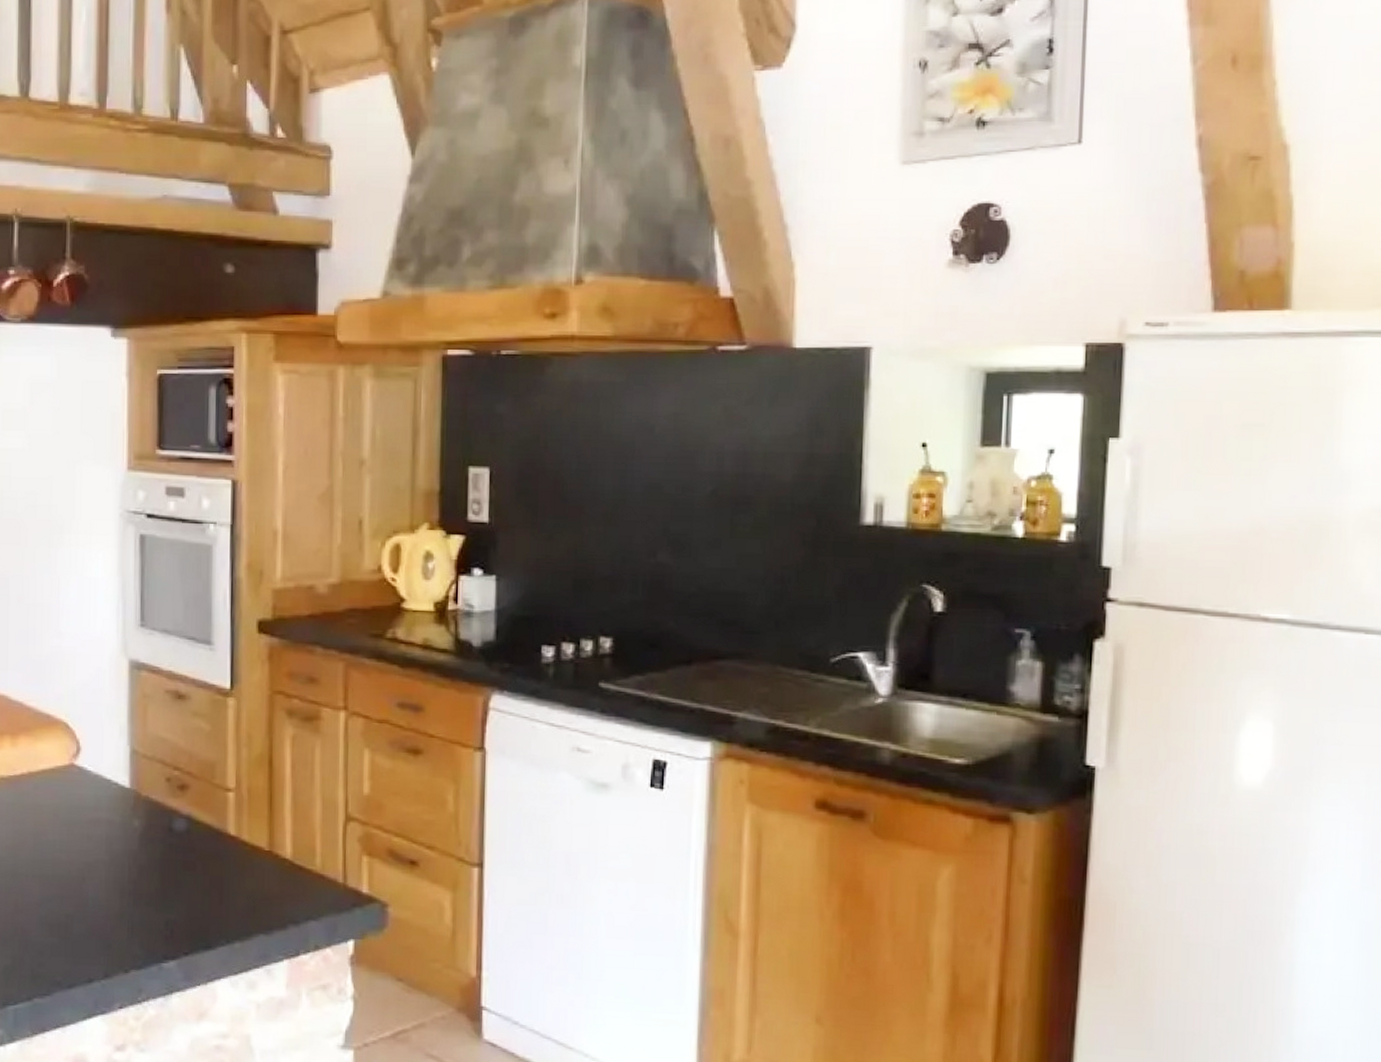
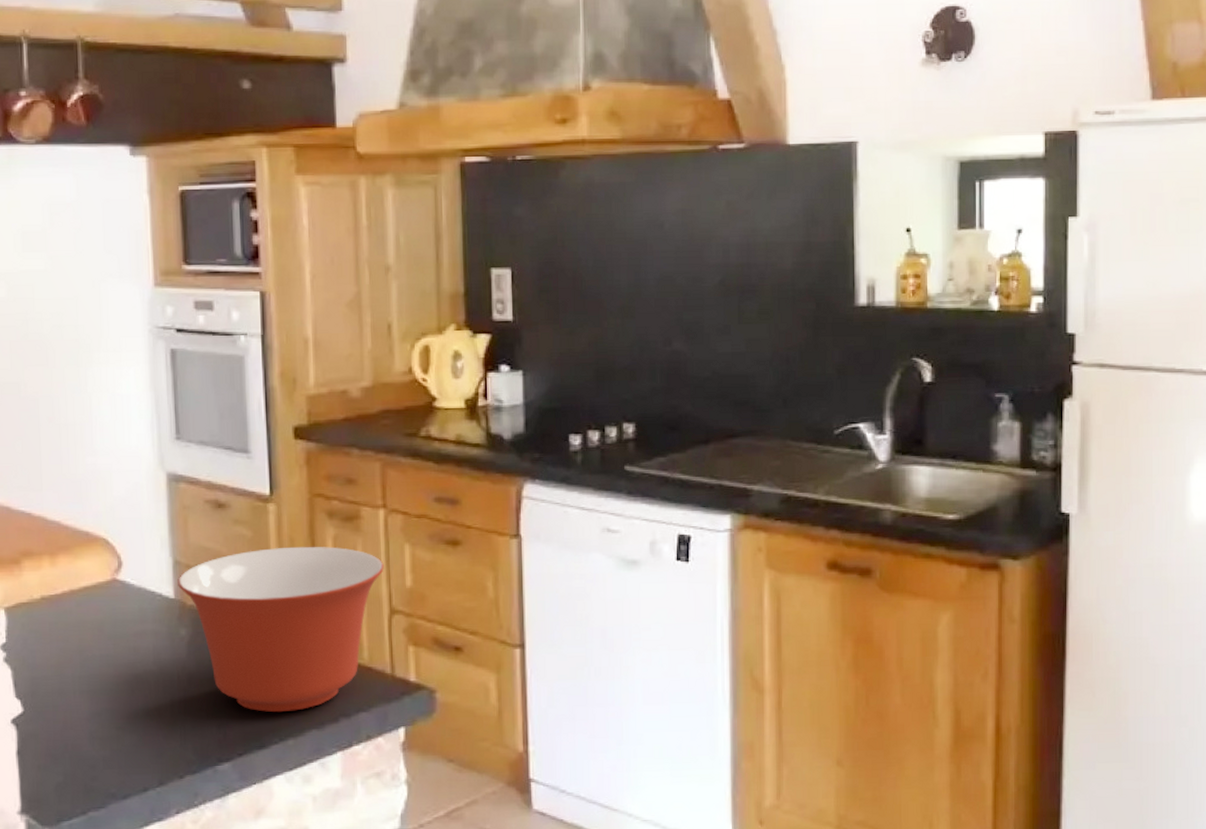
mixing bowl: none [134,743,342,914] -> present [178,546,384,713]

